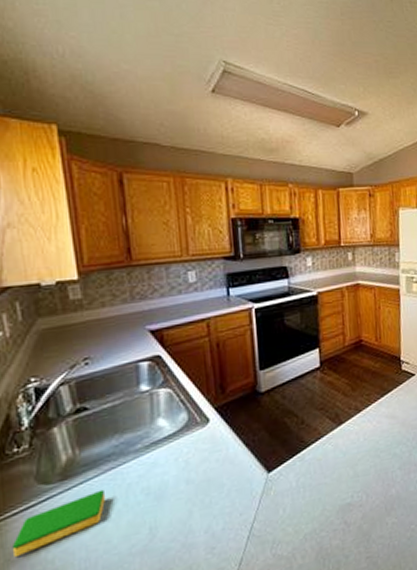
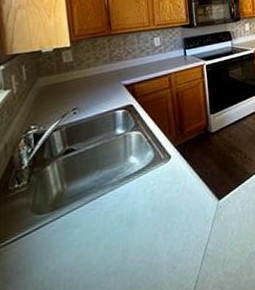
dish sponge: present [11,489,106,557] -> none [10,218,88,278]

